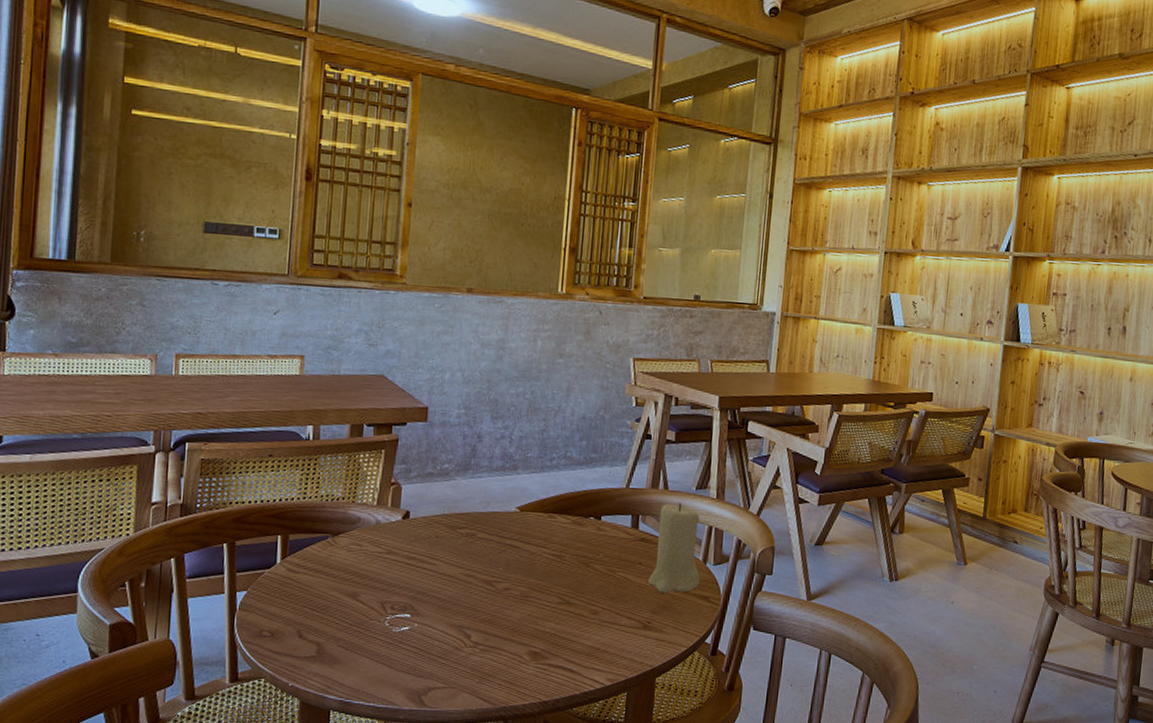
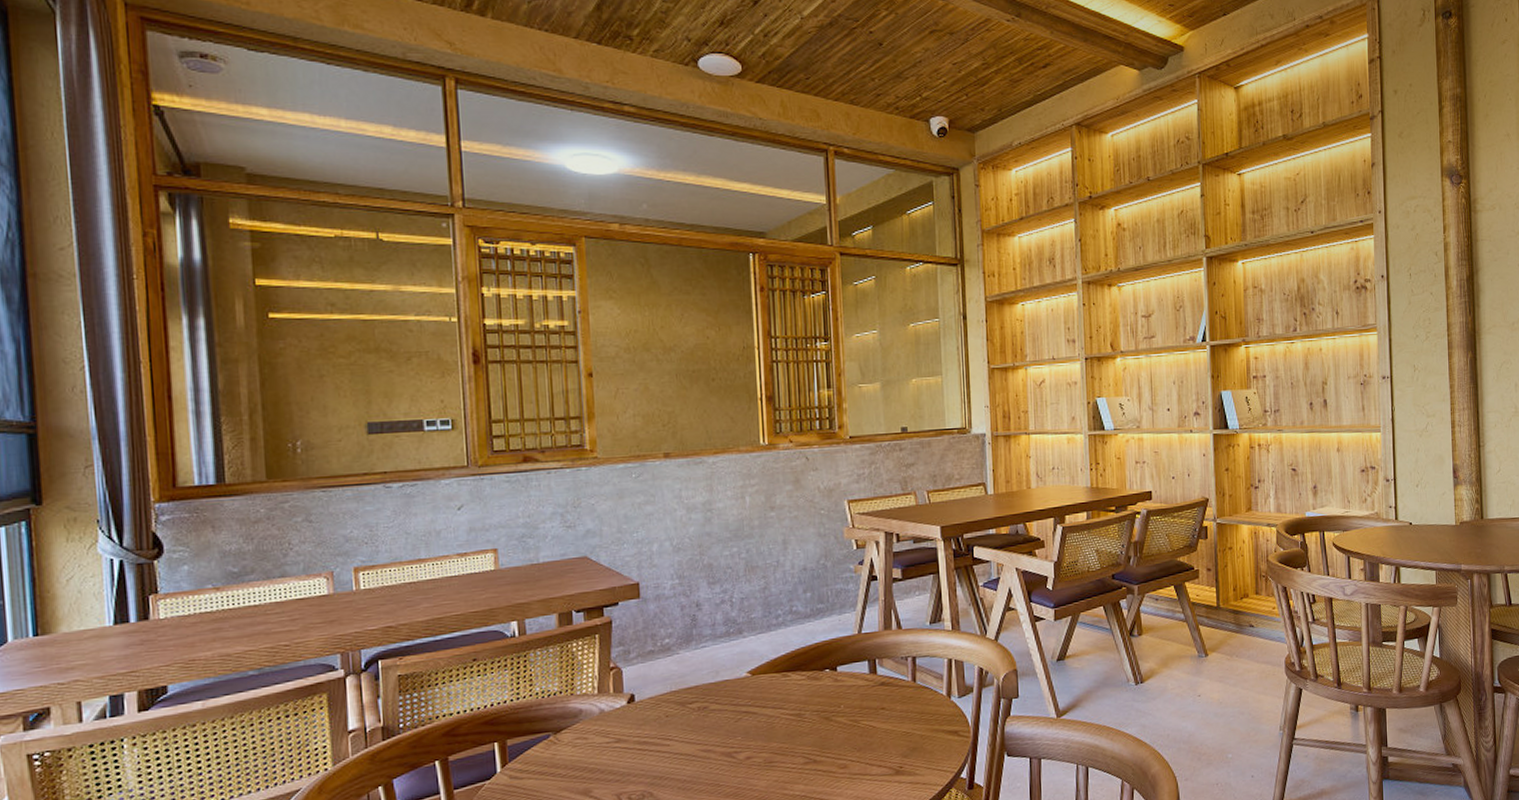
candle: present [648,503,700,593] -> none [894,640,946,735]

